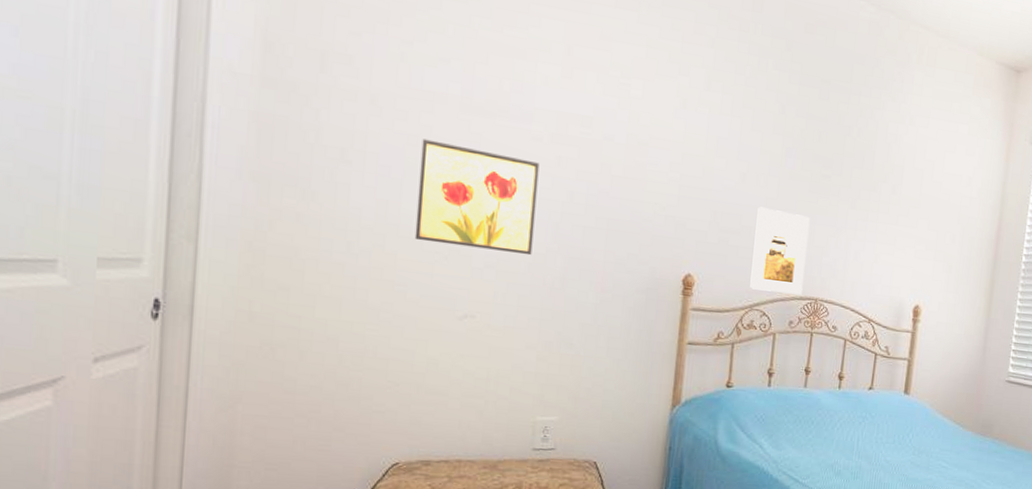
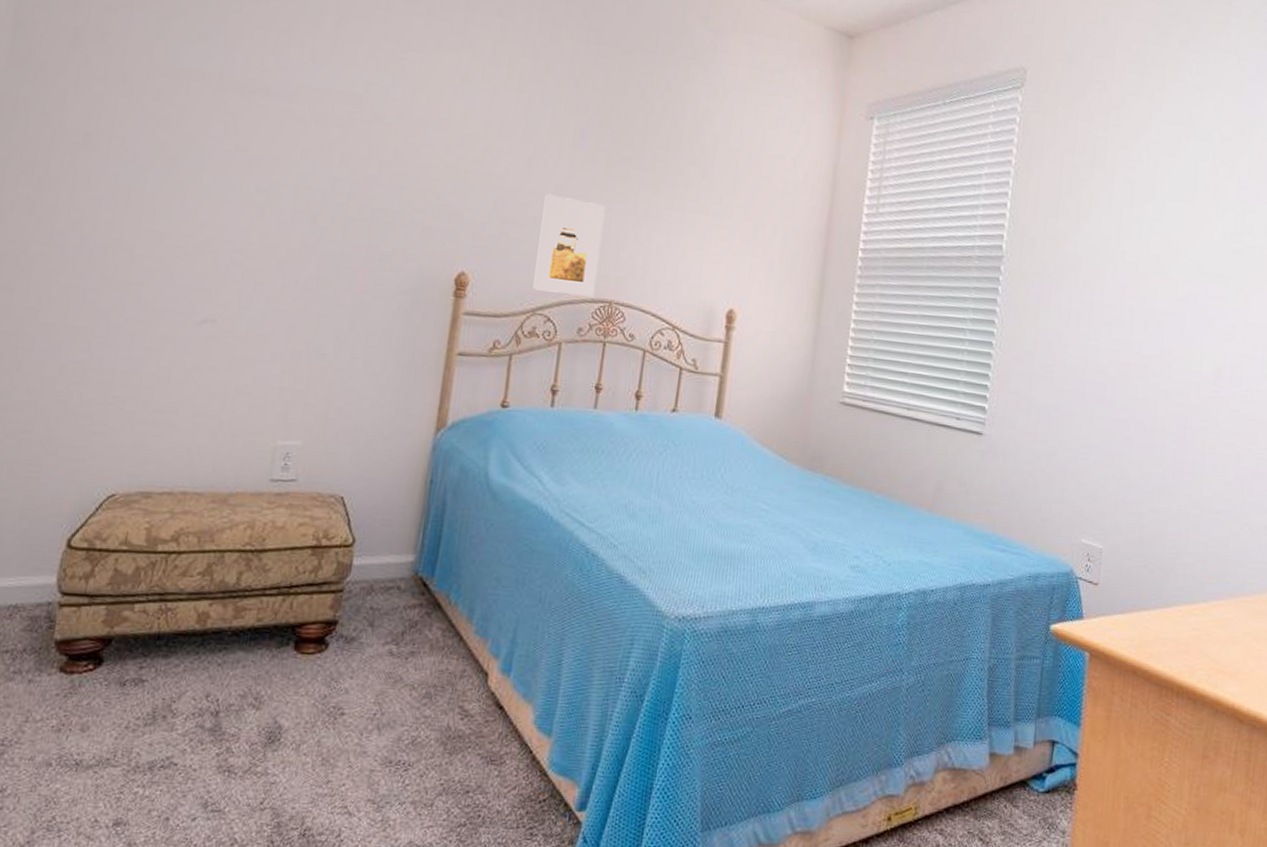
wall art: present [414,138,540,256] -> none [156,120,301,251]

